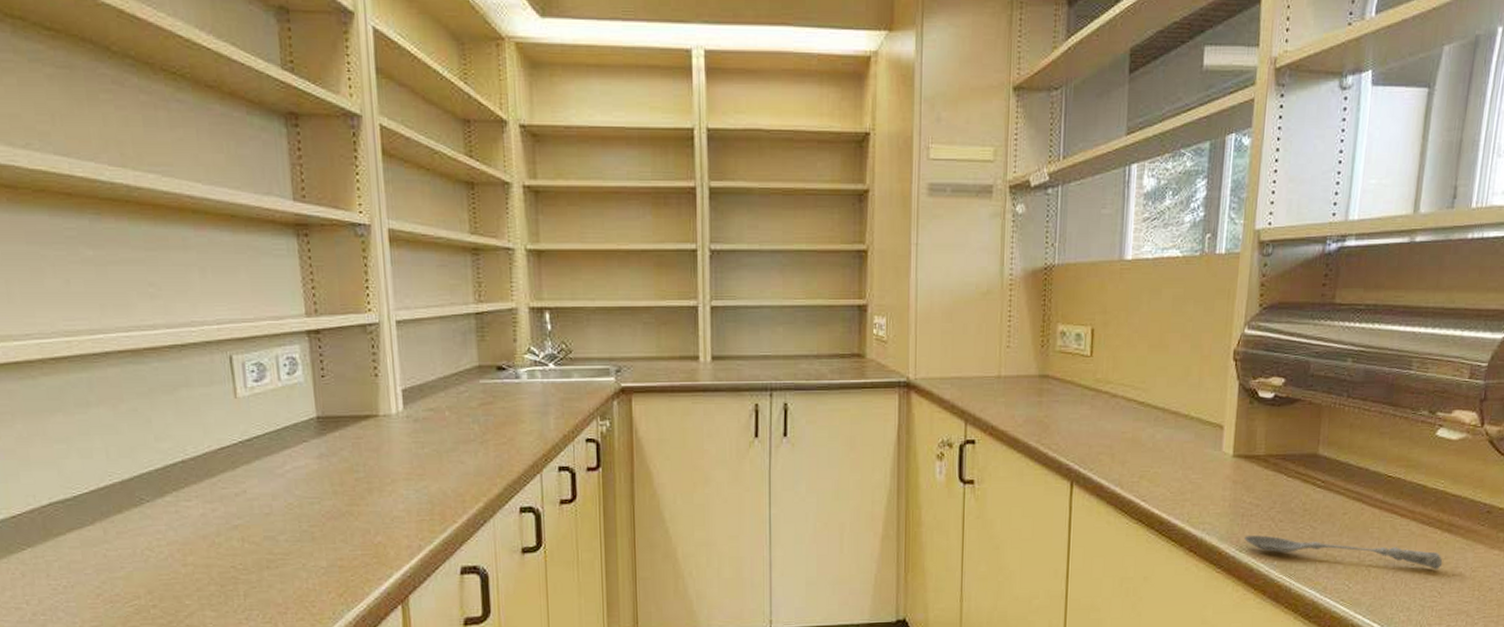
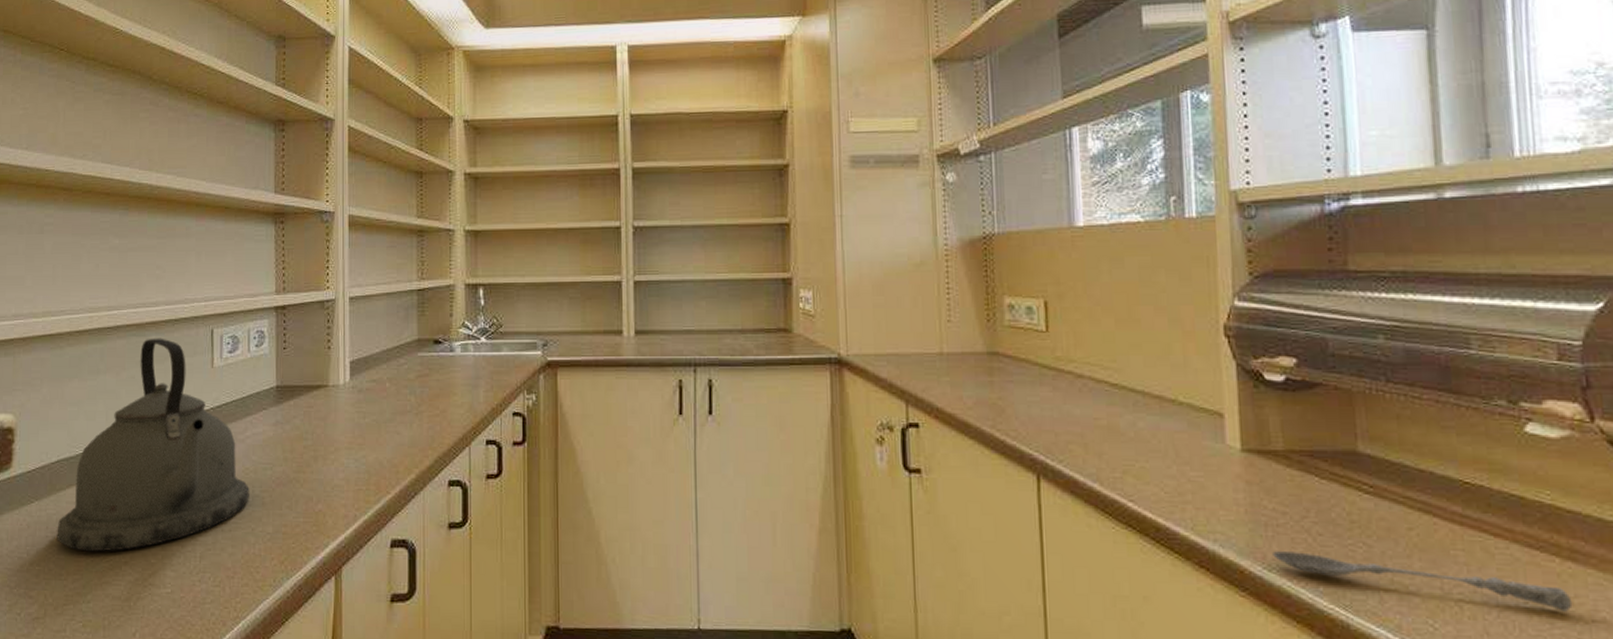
kettle: none [61,365,296,598] -> present [57,338,249,552]

